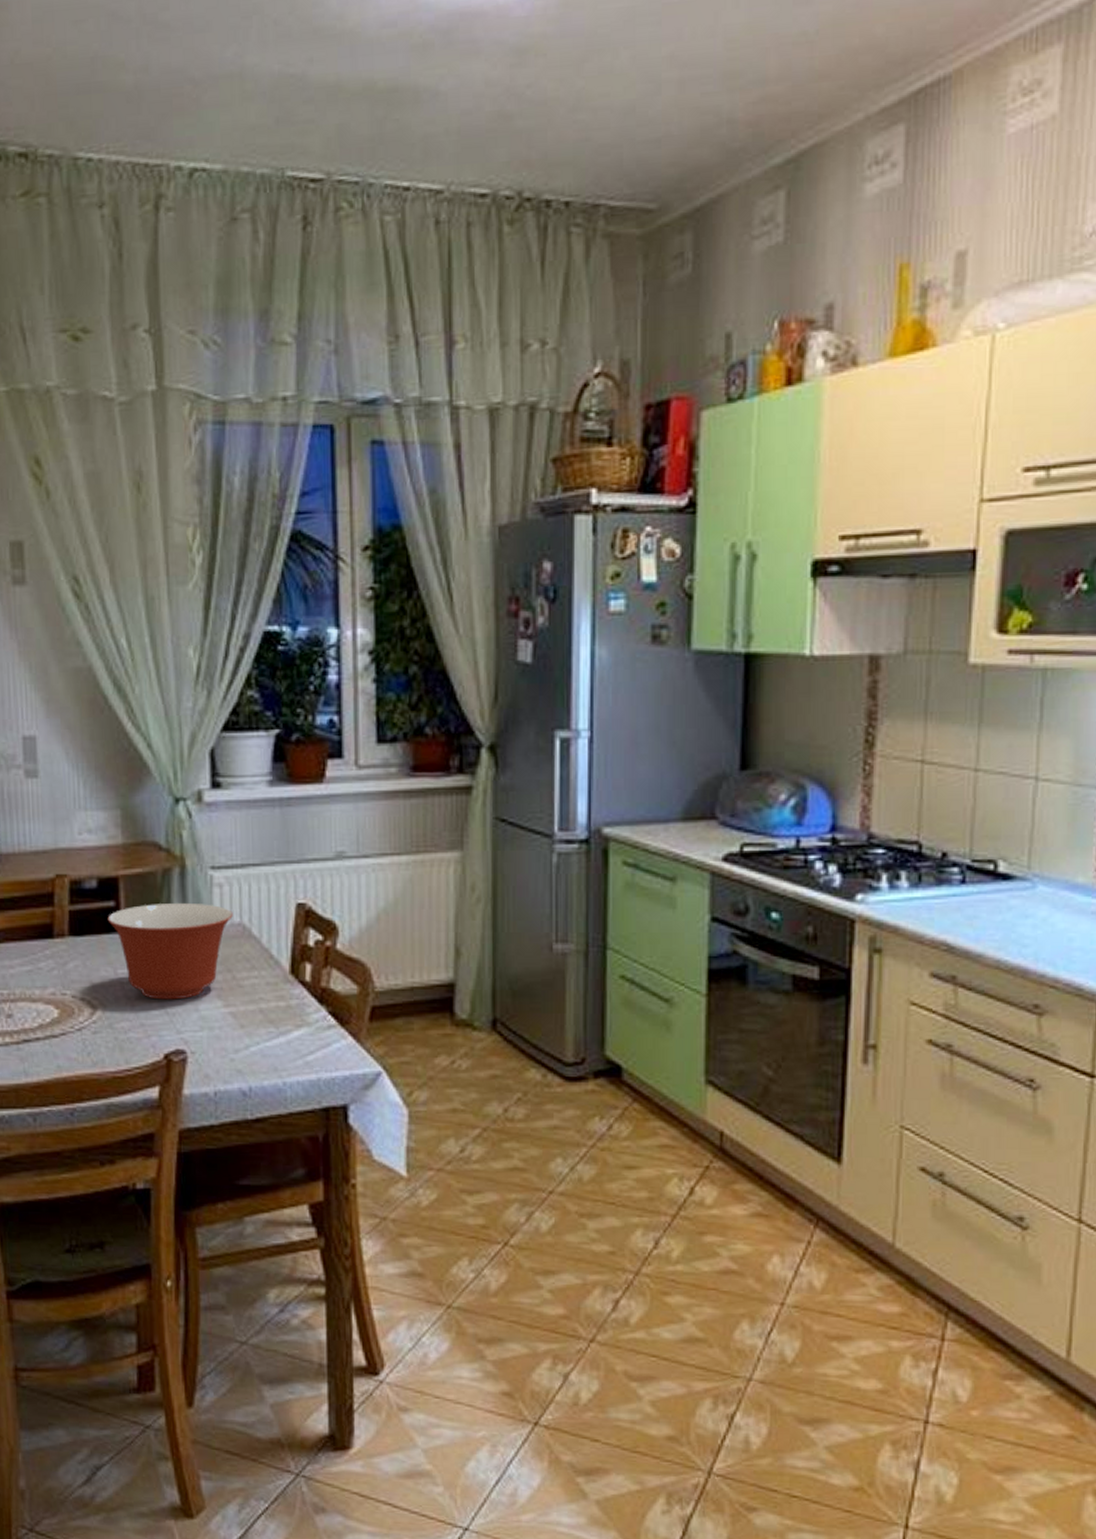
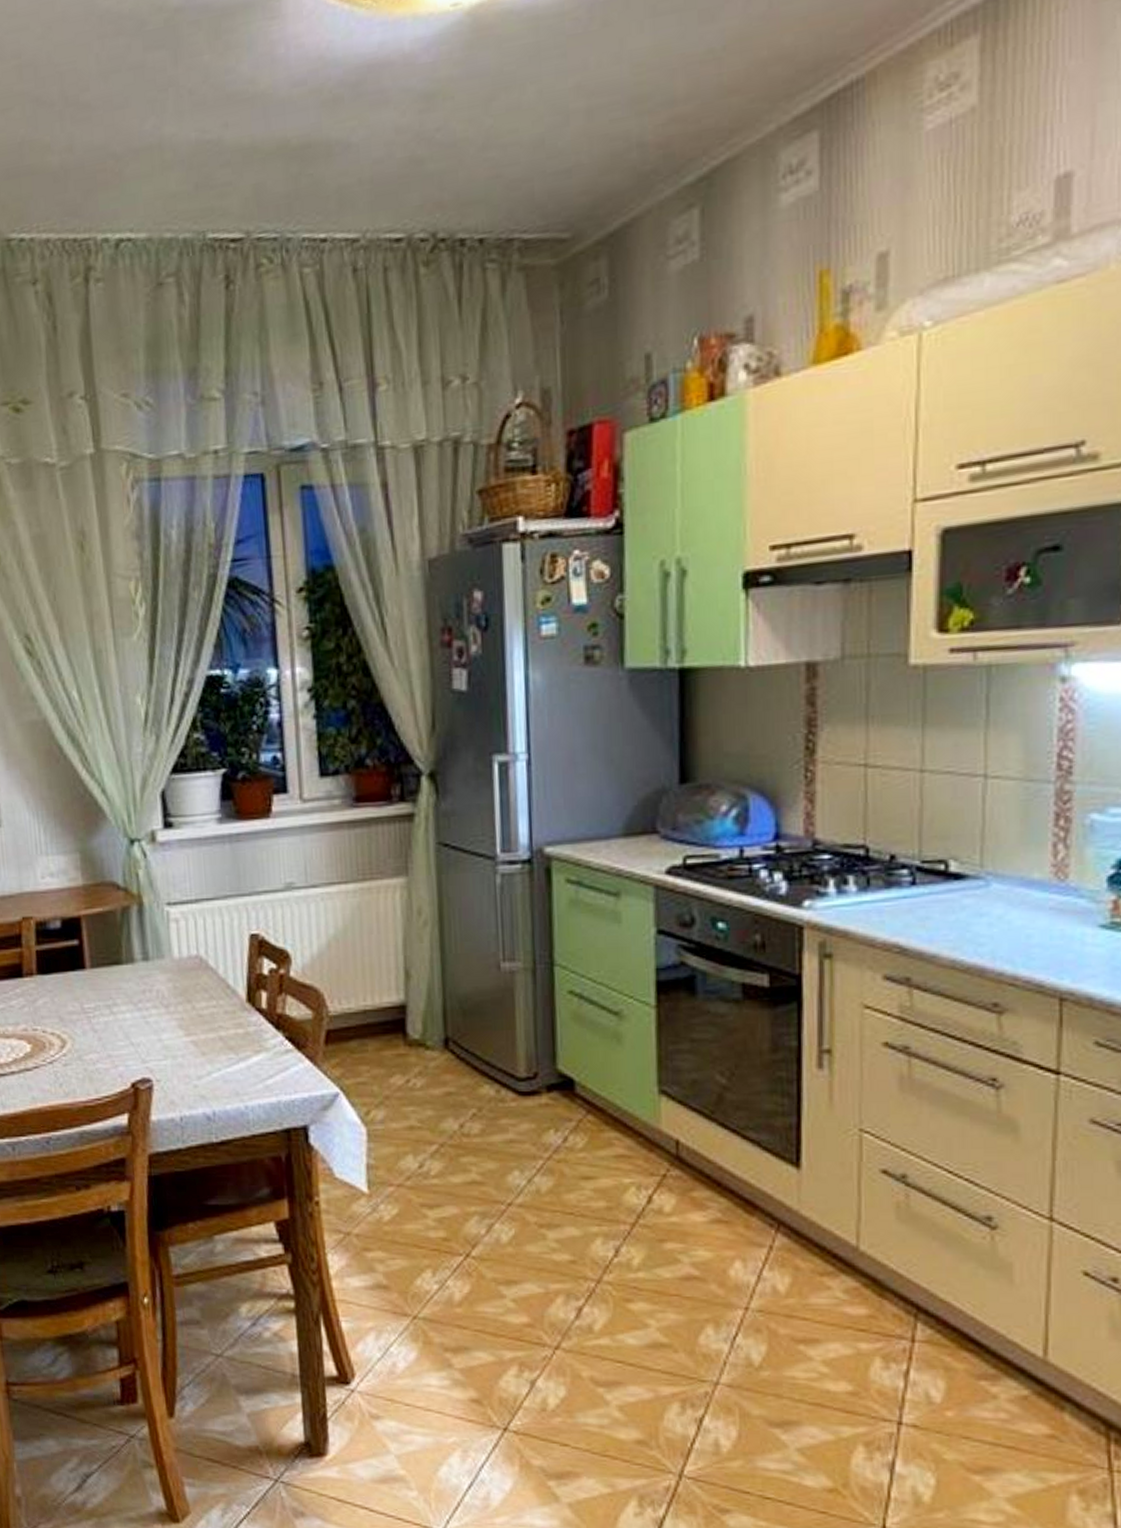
mixing bowl: present [107,902,233,1000] -> none [72,938,190,1032]

